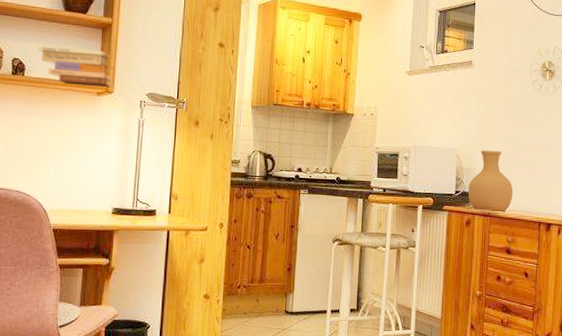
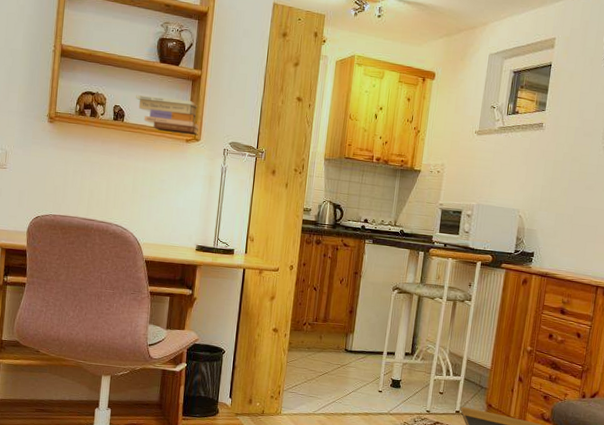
vase: present [467,150,513,212] -> none [527,212,574,274]

